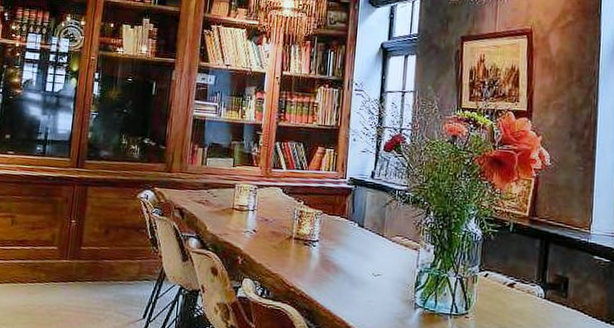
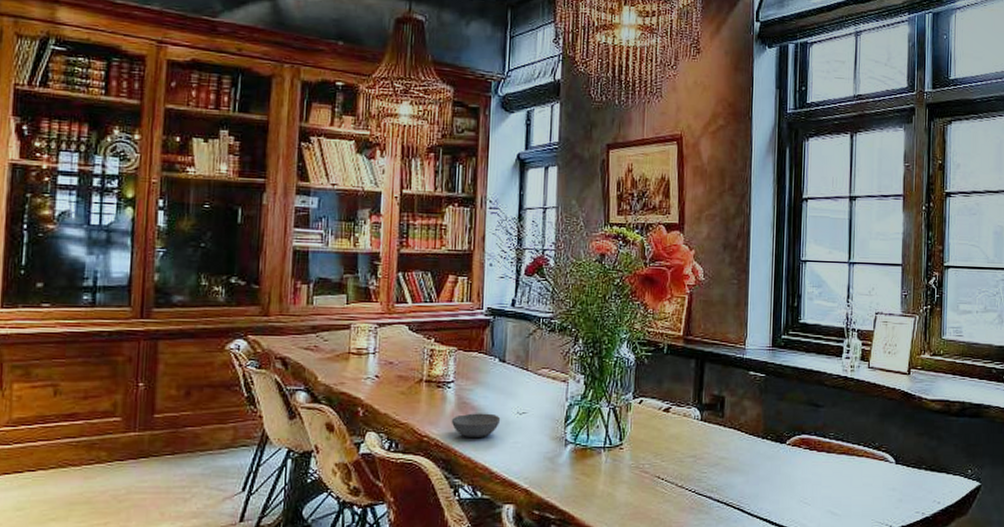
bowl: none [314,270,358,293] -> present [451,413,501,437]

